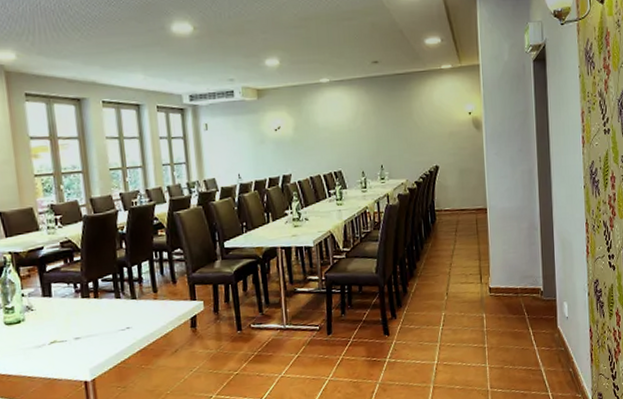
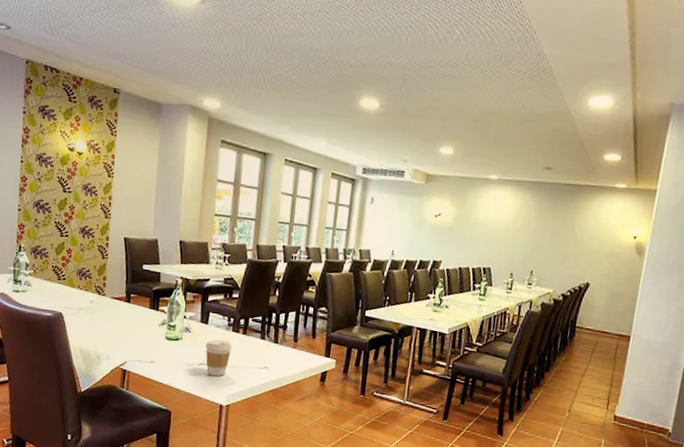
coffee cup: none [53,309,85,353] -> present [205,339,232,377]

